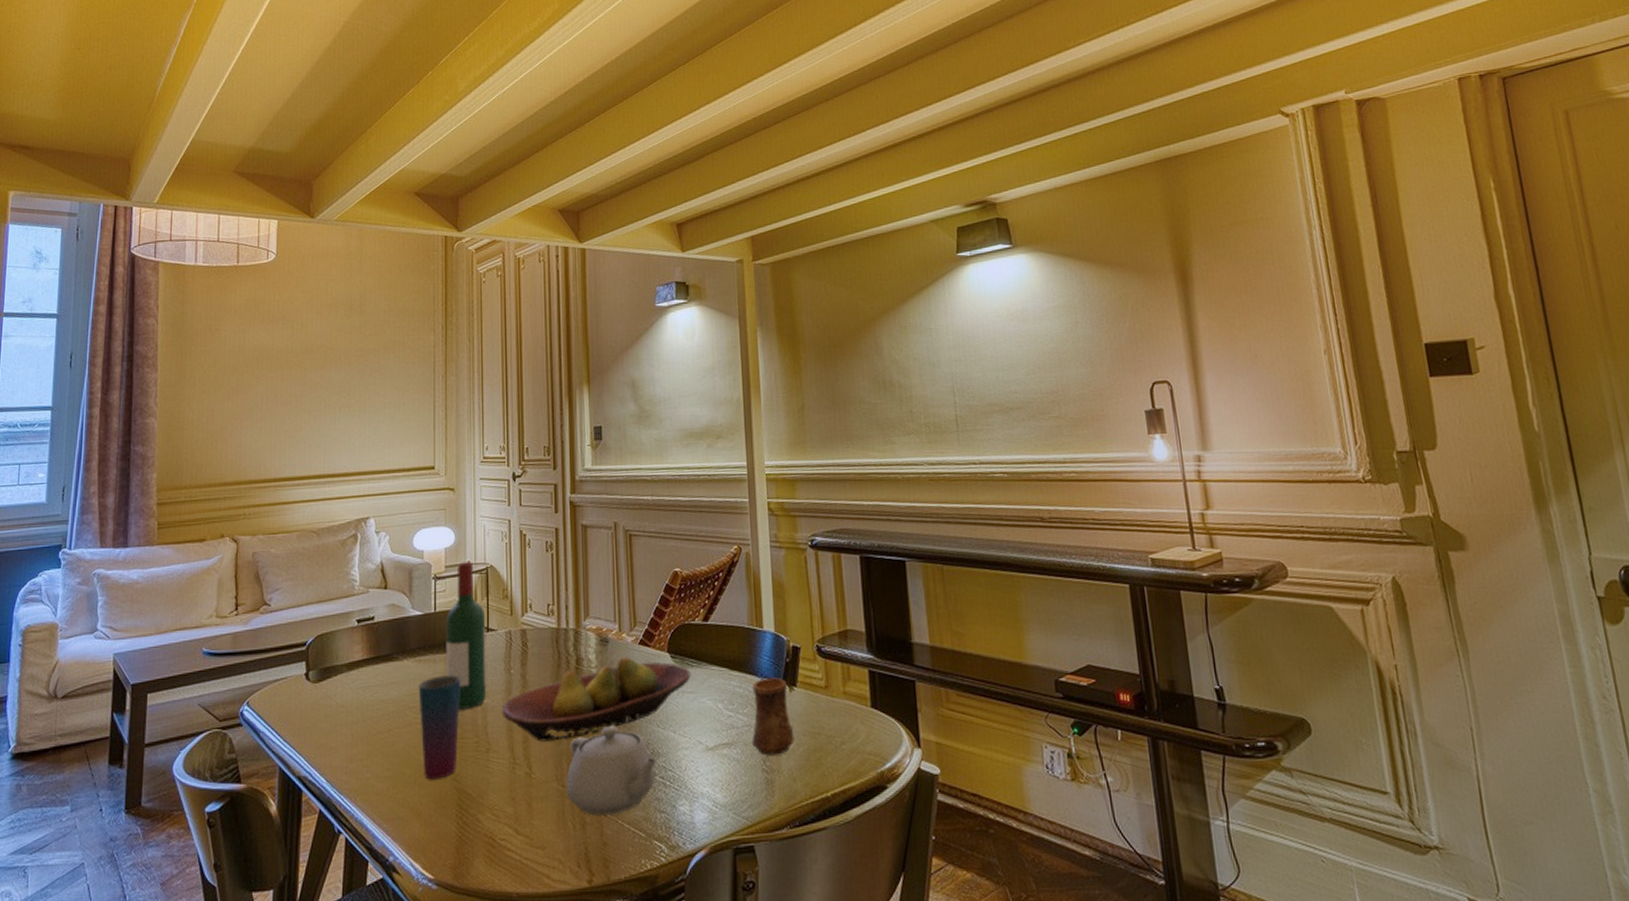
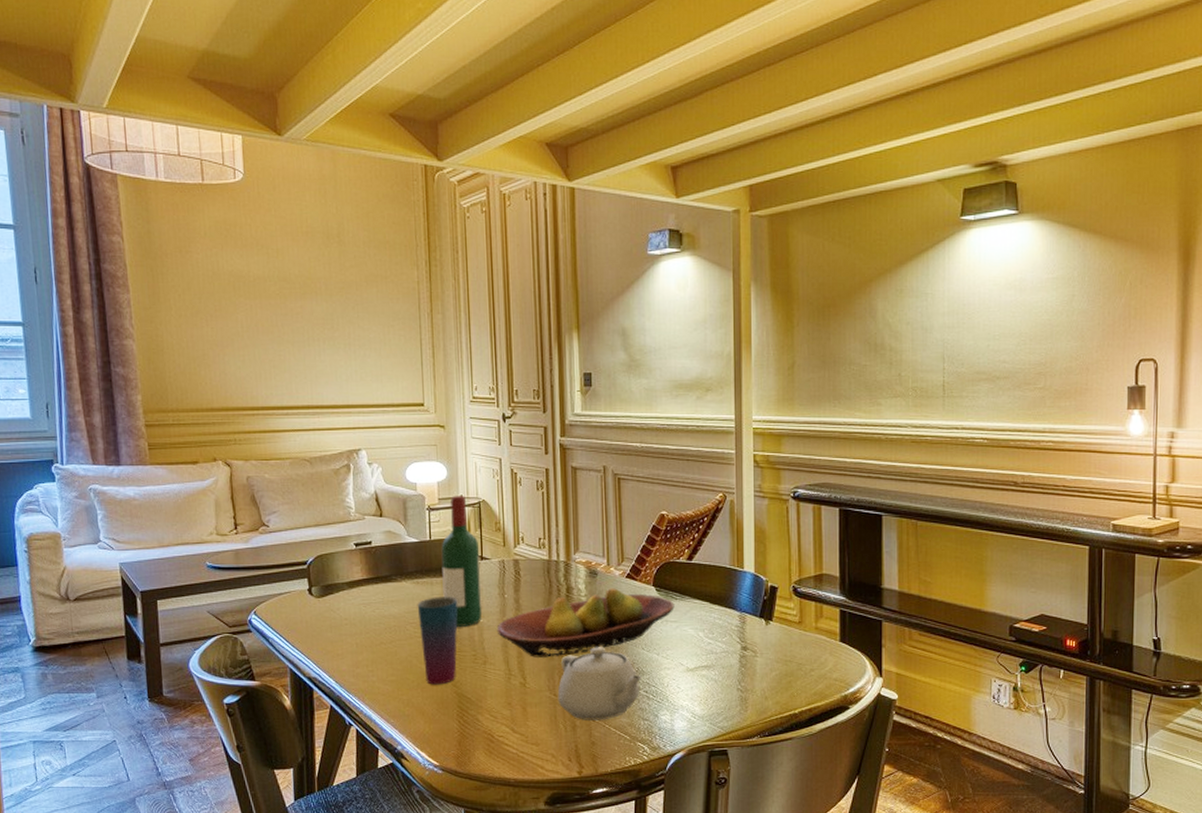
cup: present [752,678,795,756] -> none [729,612,768,678]

